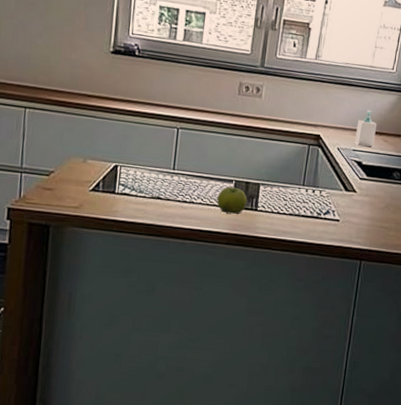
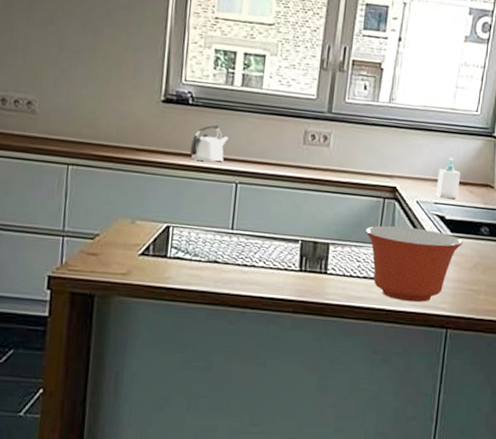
kettle: none [136,74,171,109] -> present [189,124,229,163]
fruit: present [217,186,247,215] -> none [281,247,316,280]
mixing bowl: none [291,169,377,237] -> present [365,225,463,303]

